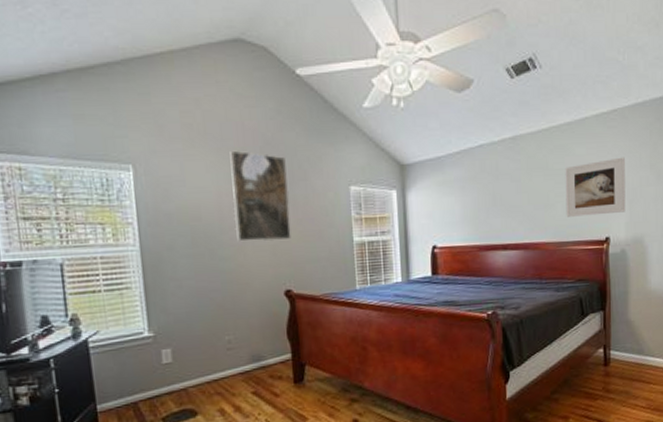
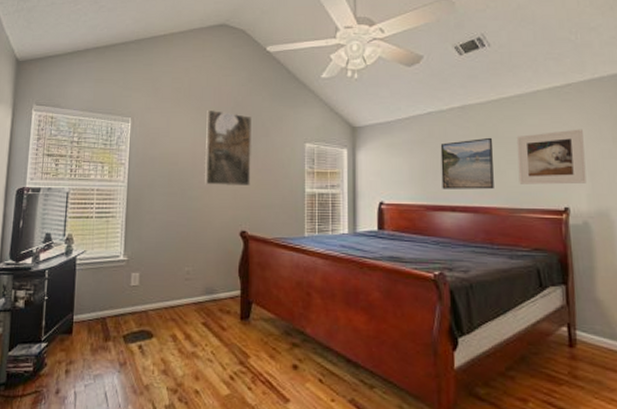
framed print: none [492,169,543,227] -> present [440,137,494,190]

